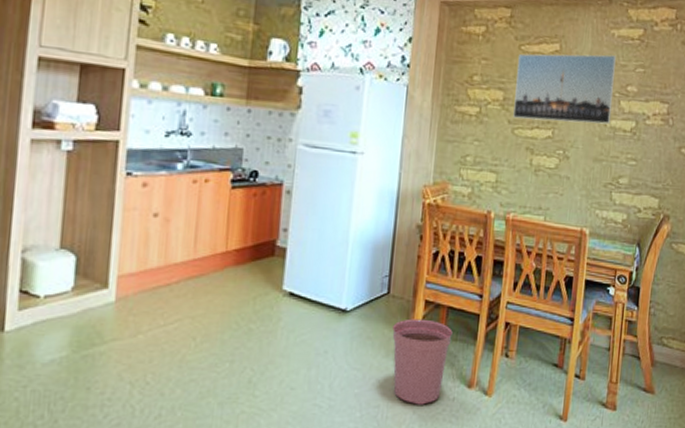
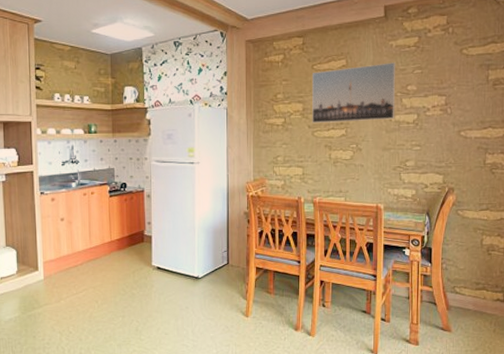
plant pot: present [392,318,453,405] -> none [234,281,279,344]

